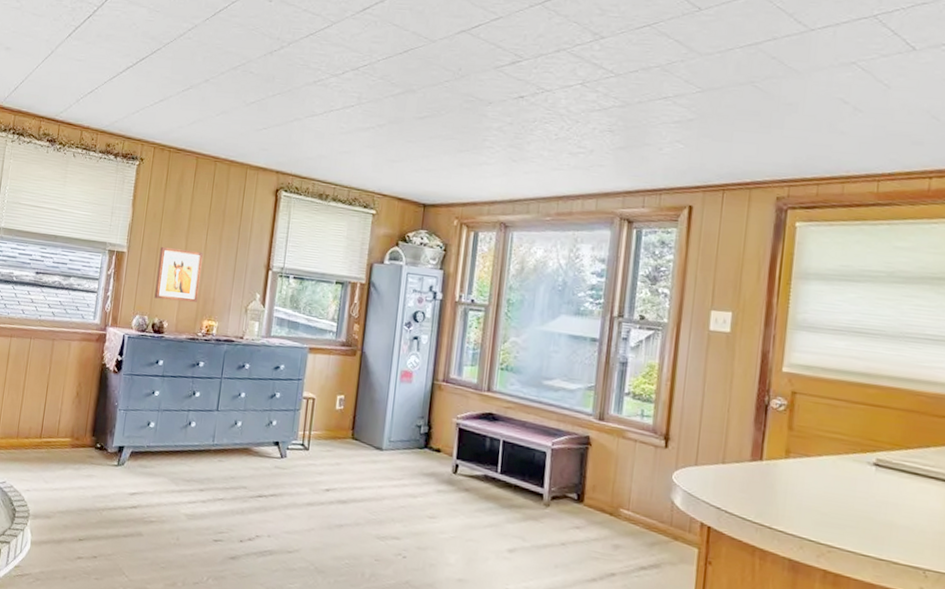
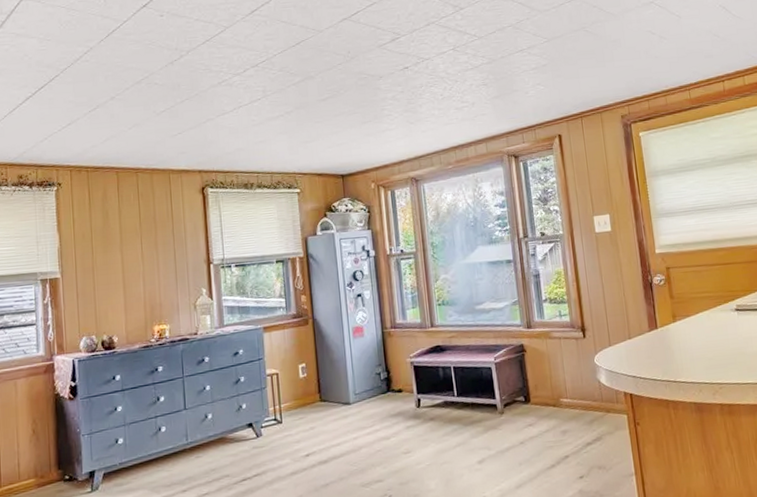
wall art: present [154,247,203,302] -> none [95,261,144,316]

